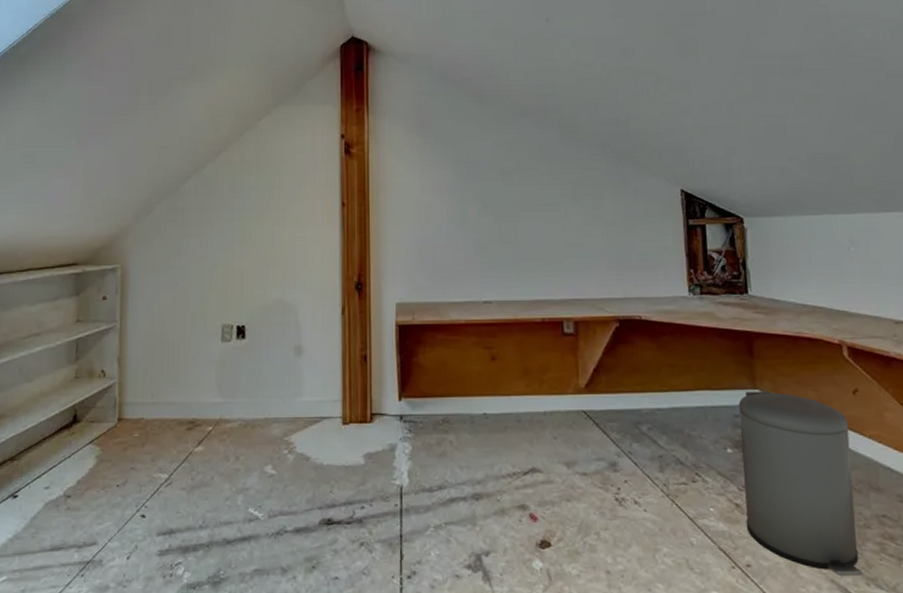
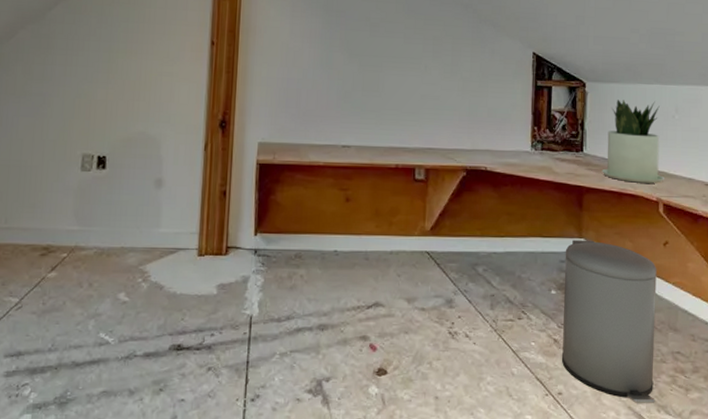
planter: none [771,233,847,325] -> present [602,100,665,184]

